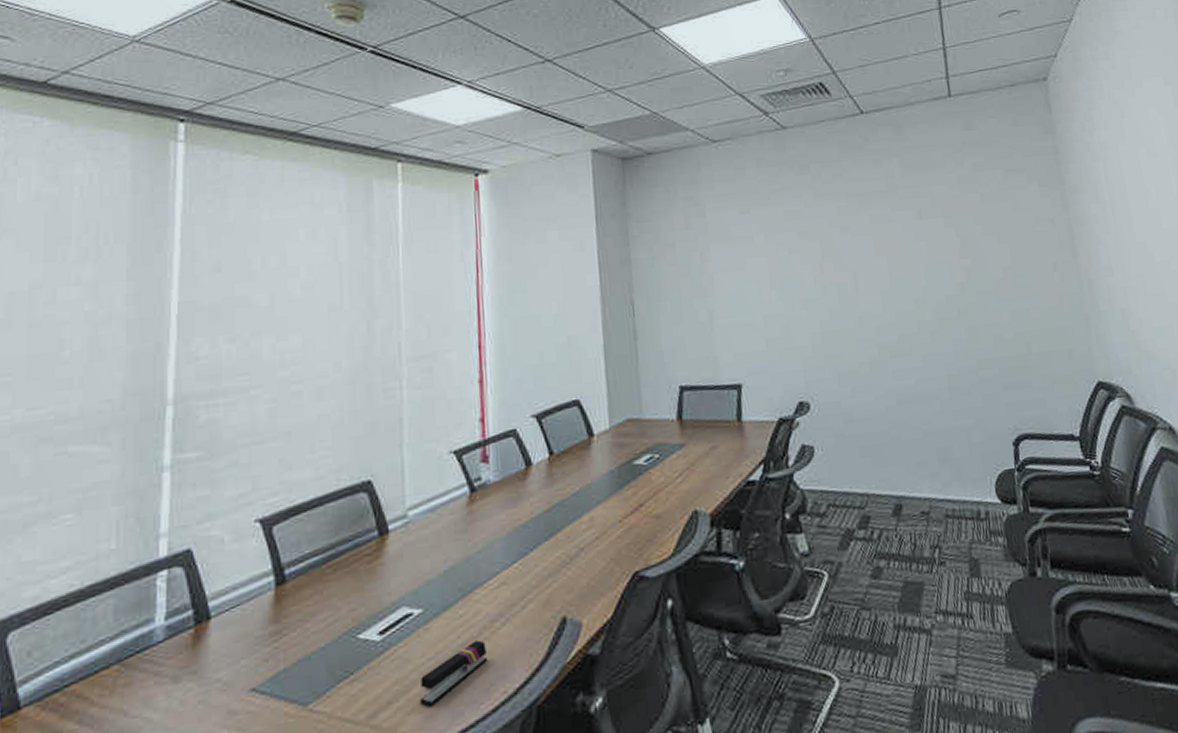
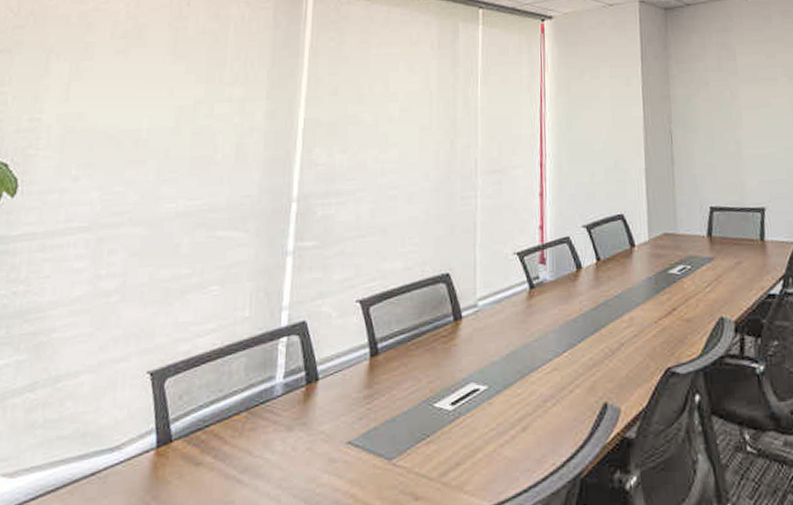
stapler: present [420,640,488,707] -> none [483,417,541,471]

